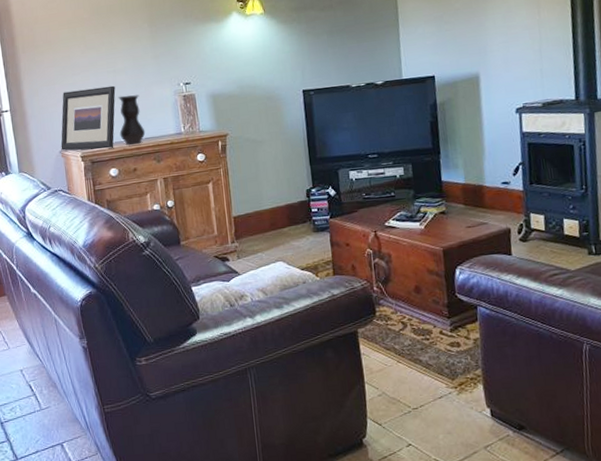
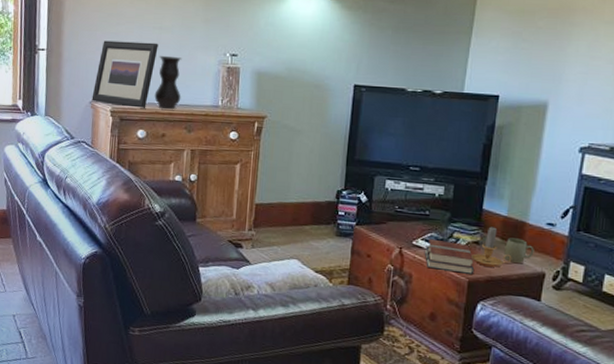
books: none [397,216,447,245] -> present [424,238,475,274]
candle: none [440,195,478,234] -> present [470,226,512,268]
mug: none [468,201,496,225] -> present [504,237,534,264]

